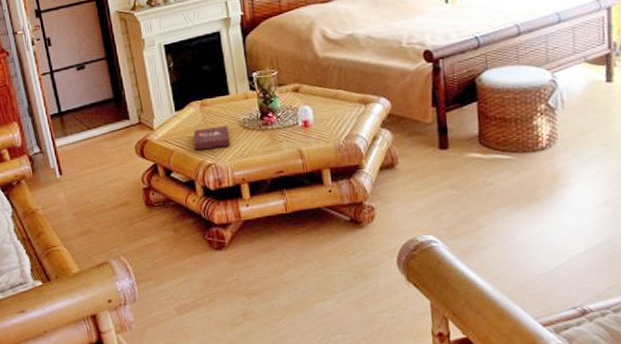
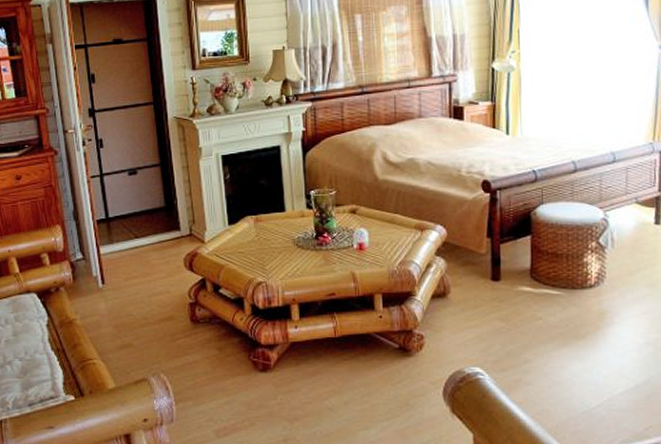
book: present [193,125,231,151] -> none [244,243,284,267]

